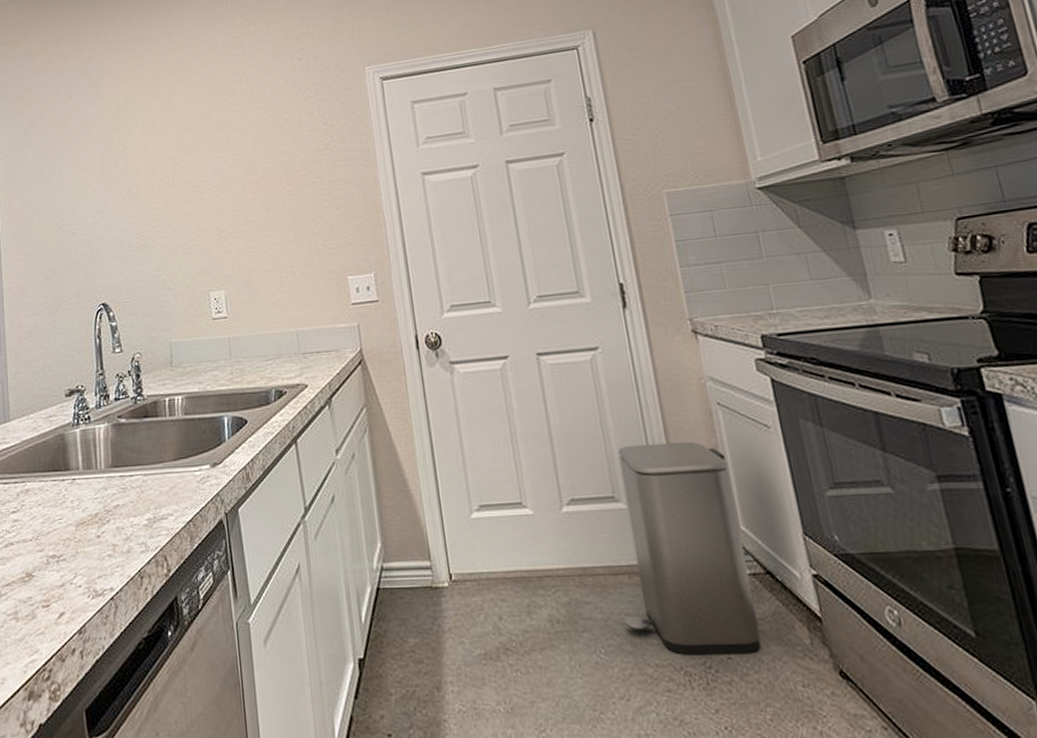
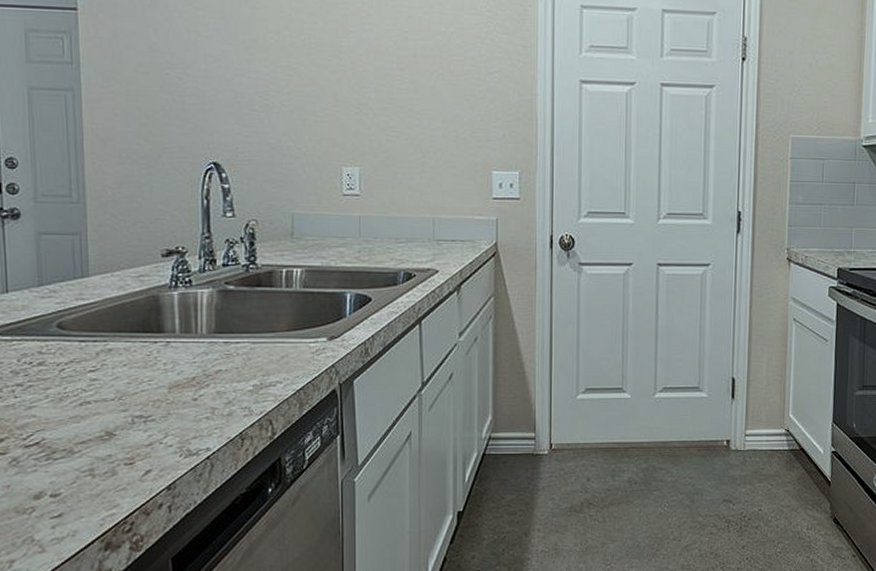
pedal bin: present [618,441,761,655] -> none [687,347,791,508]

